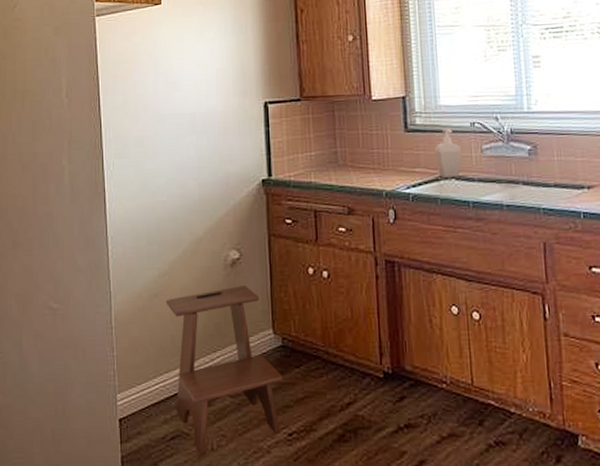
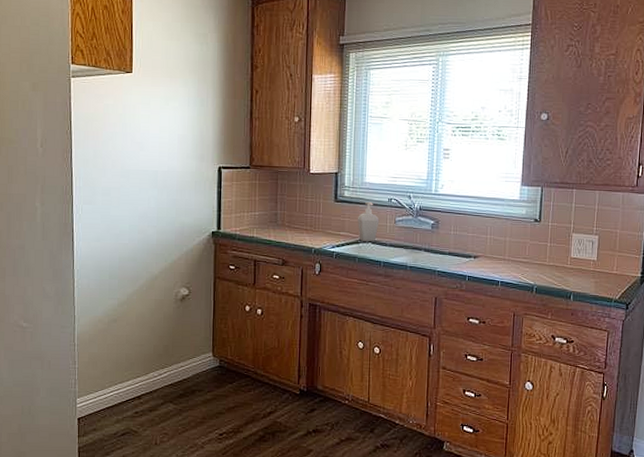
step stool: present [165,286,284,455] -> none [123,317,219,448]

